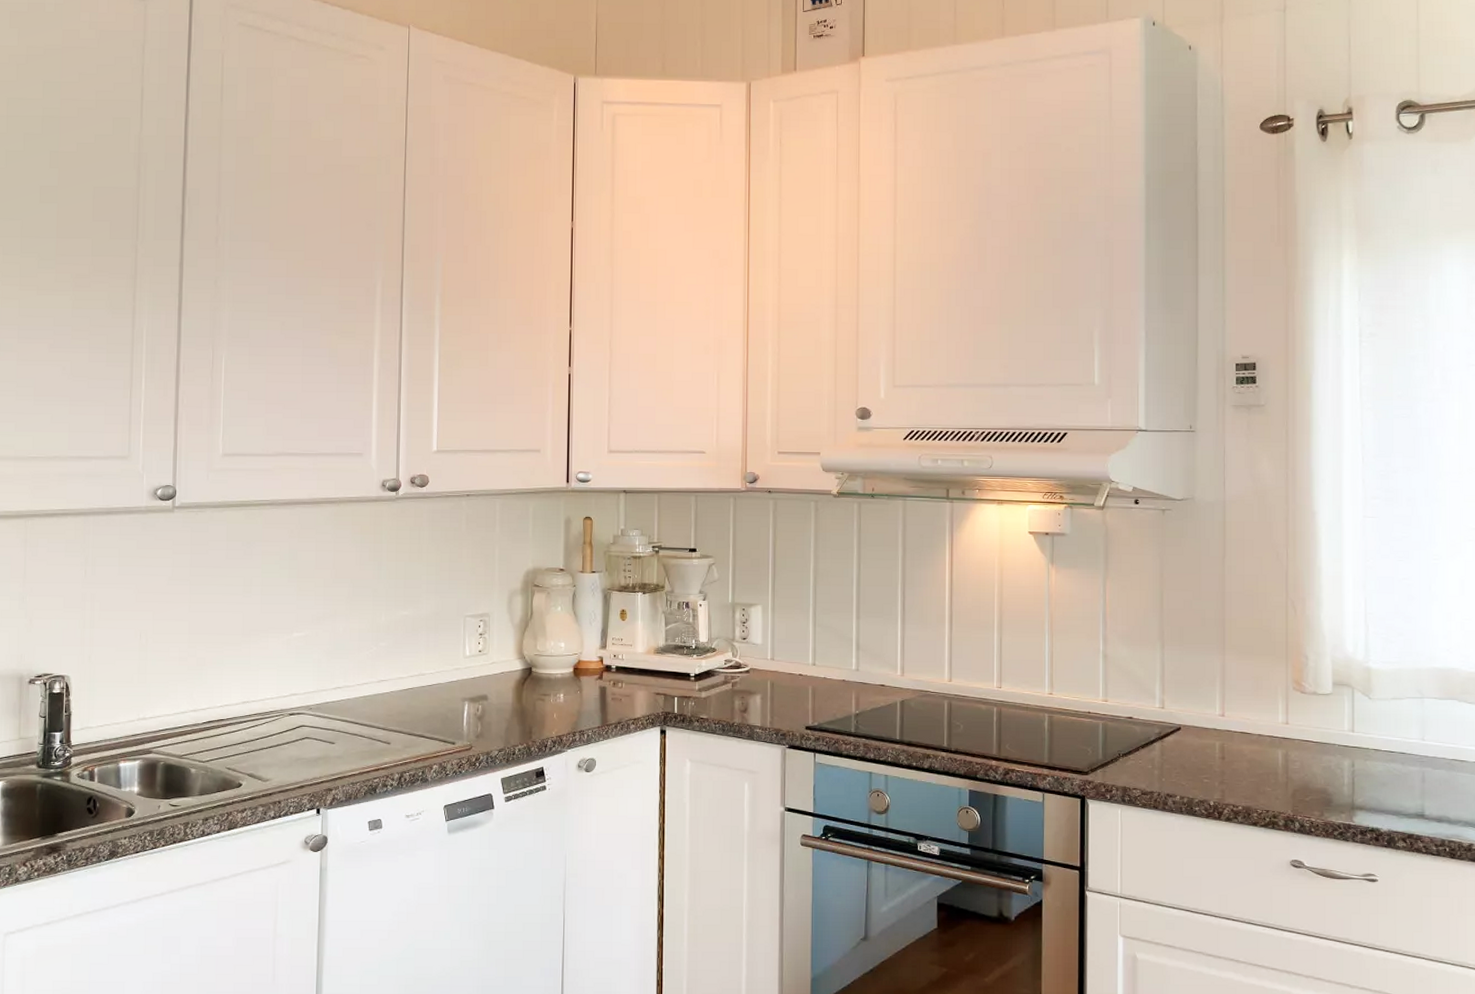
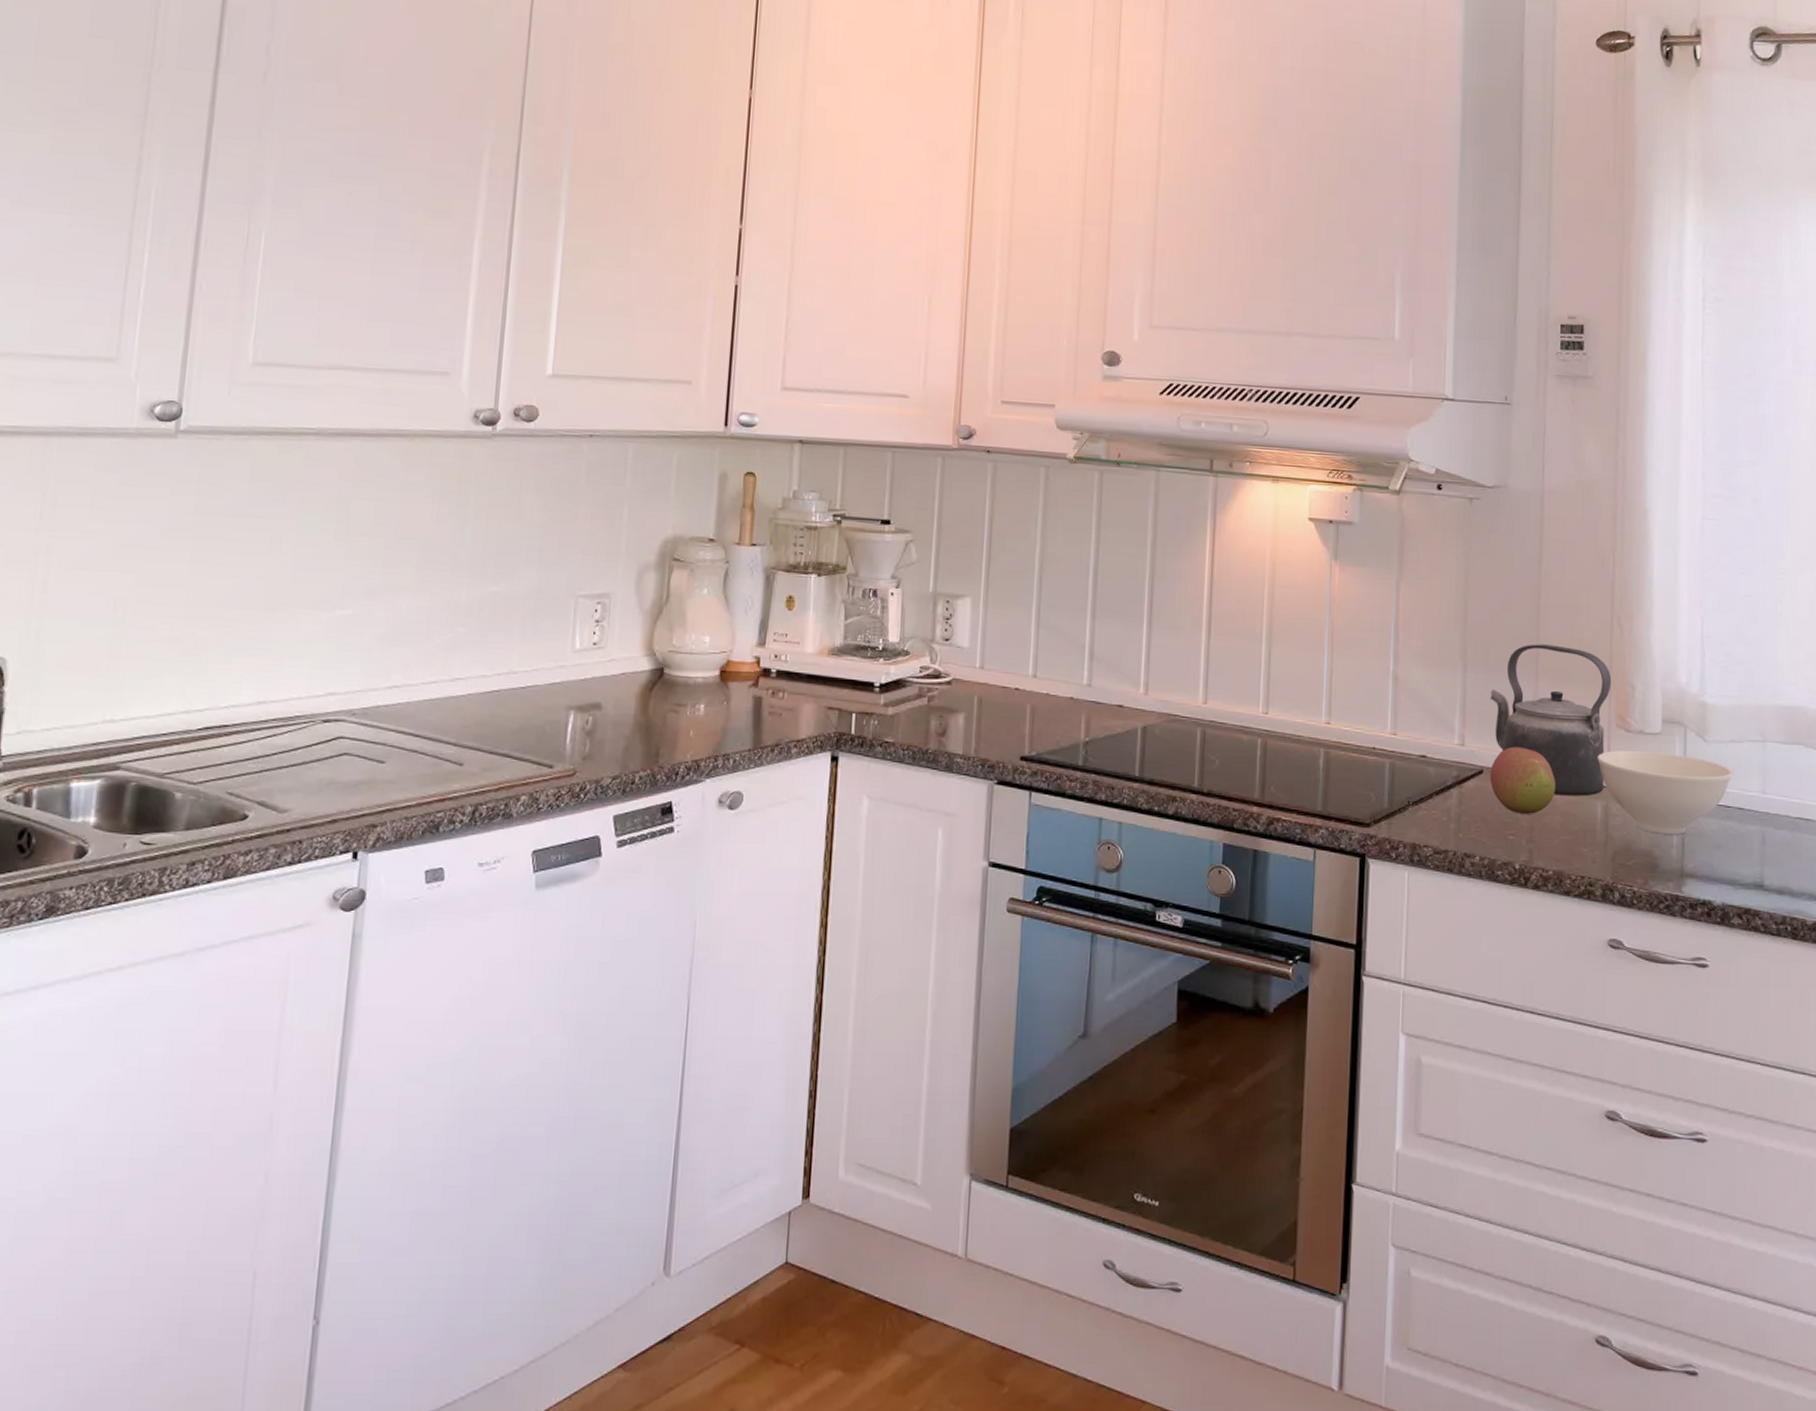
kettle: none [1185,625,1288,746] -> present [1490,644,1612,797]
fruit: none [1187,708,1242,762] -> present [1490,746,1555,814]
bowl: none [1277,708,1396,775] -> present [1597,750,1734,835]

